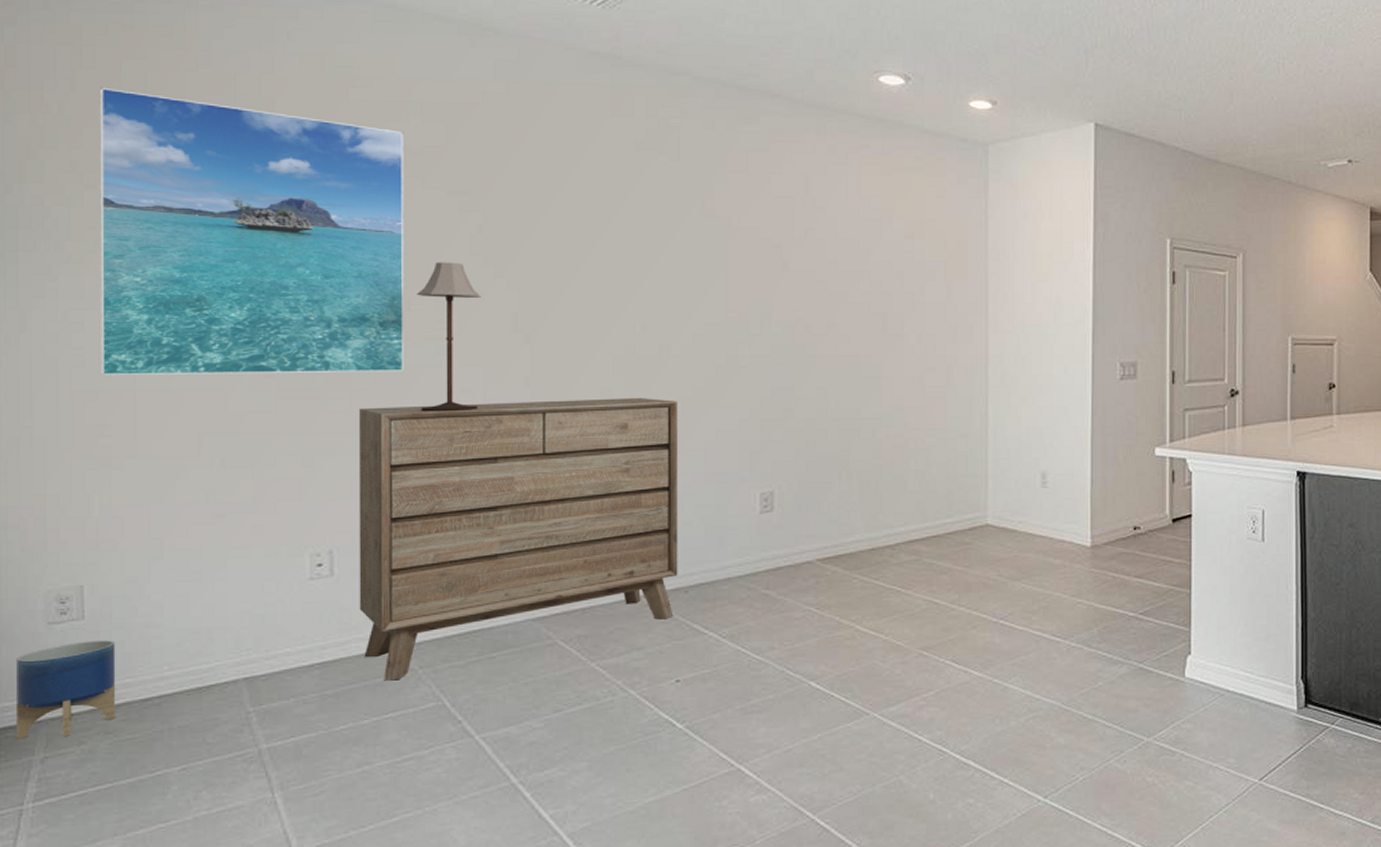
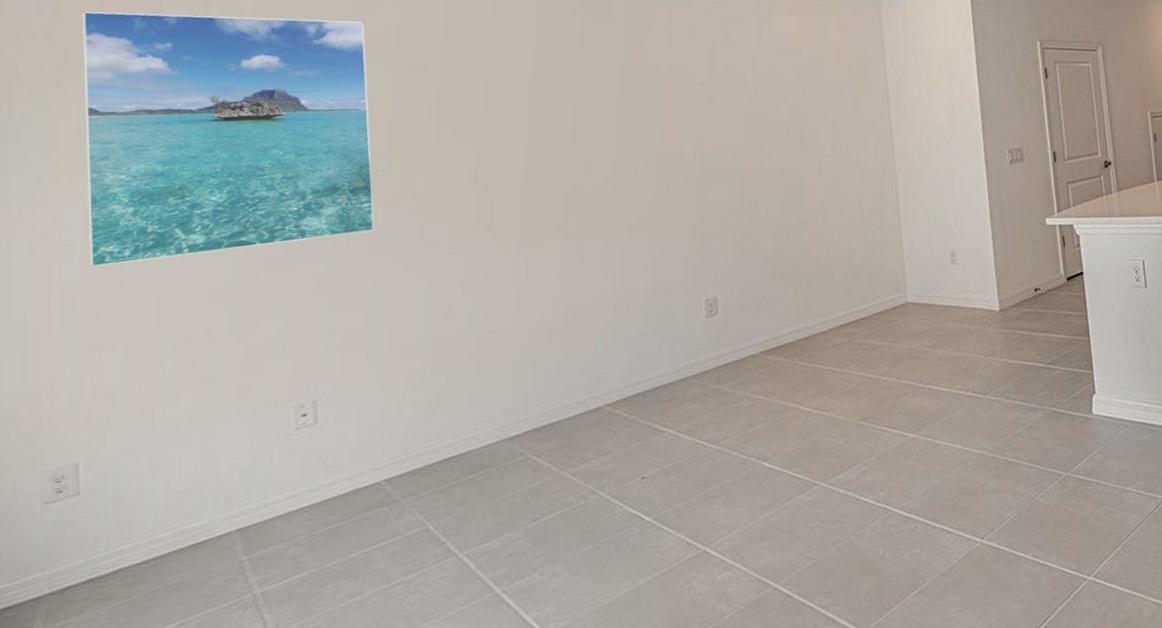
planter: present [16,640,116,739] -> none [14,511,114,618]
dresser: present [358,398,678,681] -> none [335,227,636,515]
table lamp: present [417,262,481,412] -> none [383,129,444,265]

